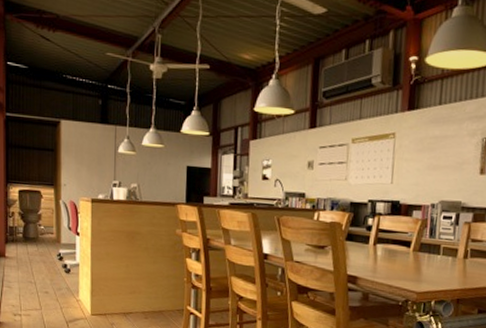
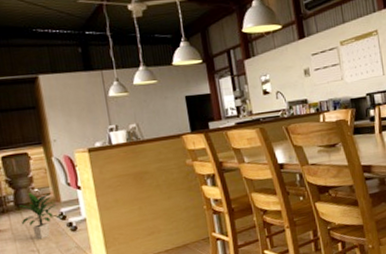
indoor plant: none [25,227,60,274] -> present [19,192,63,240]

